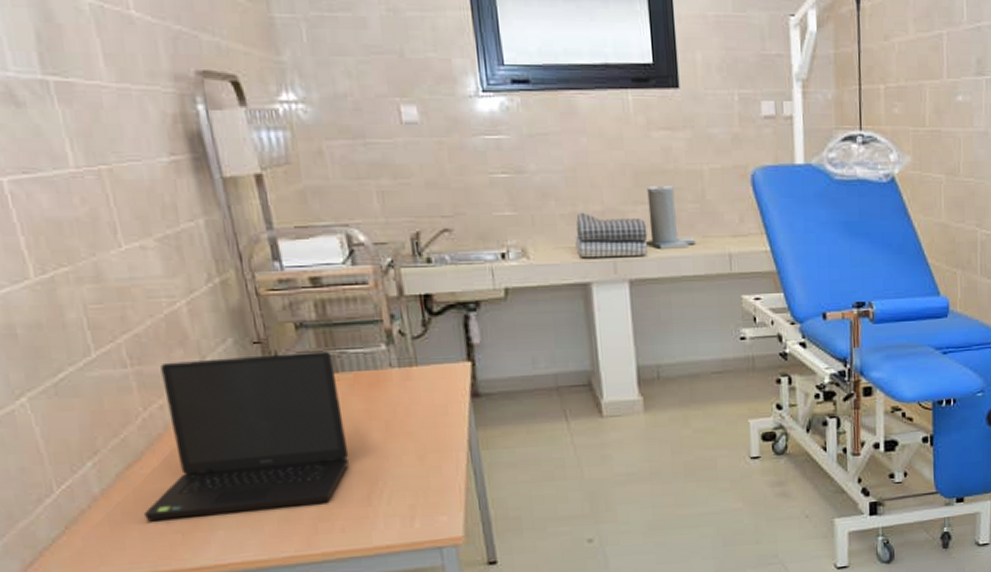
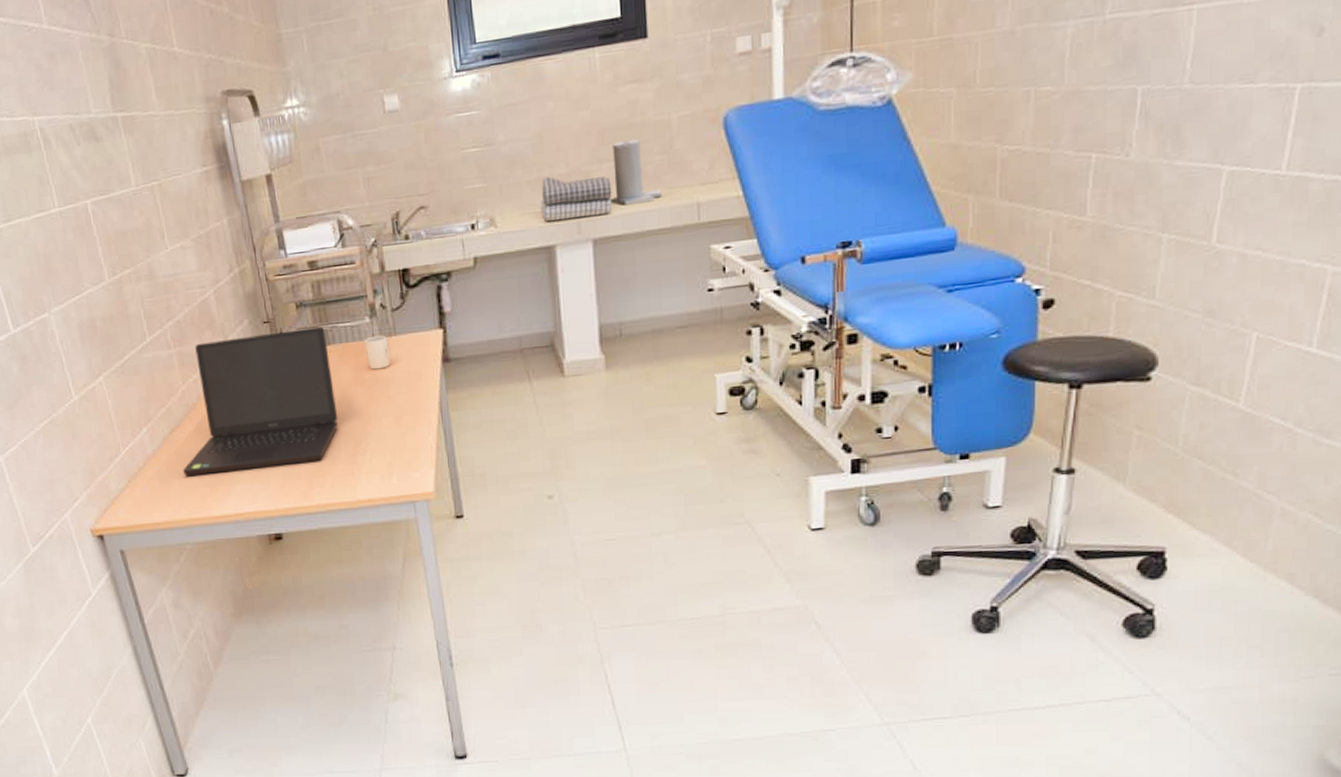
mug: none [380,364,412,403] -> present [365,335,391,370]

